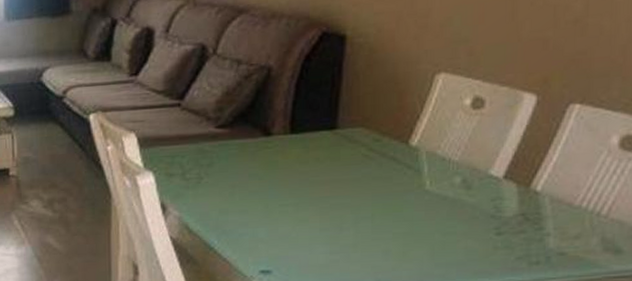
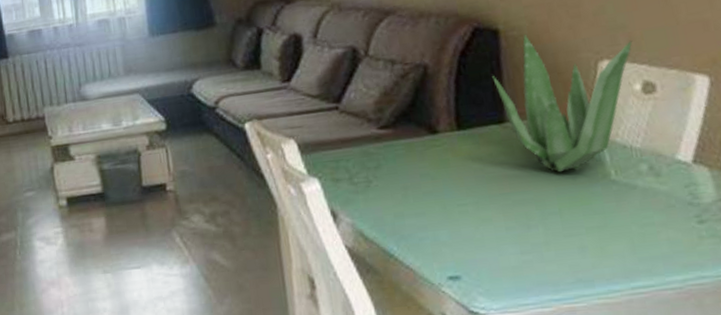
plant: none [332,41,472,180] -> present [492,34,633,173]

